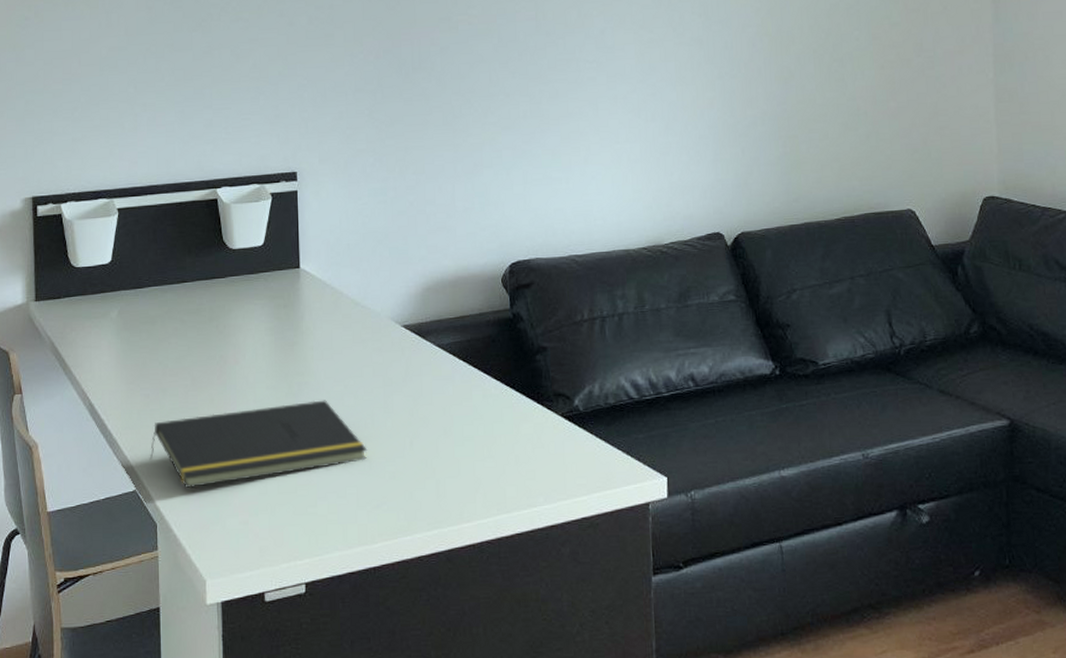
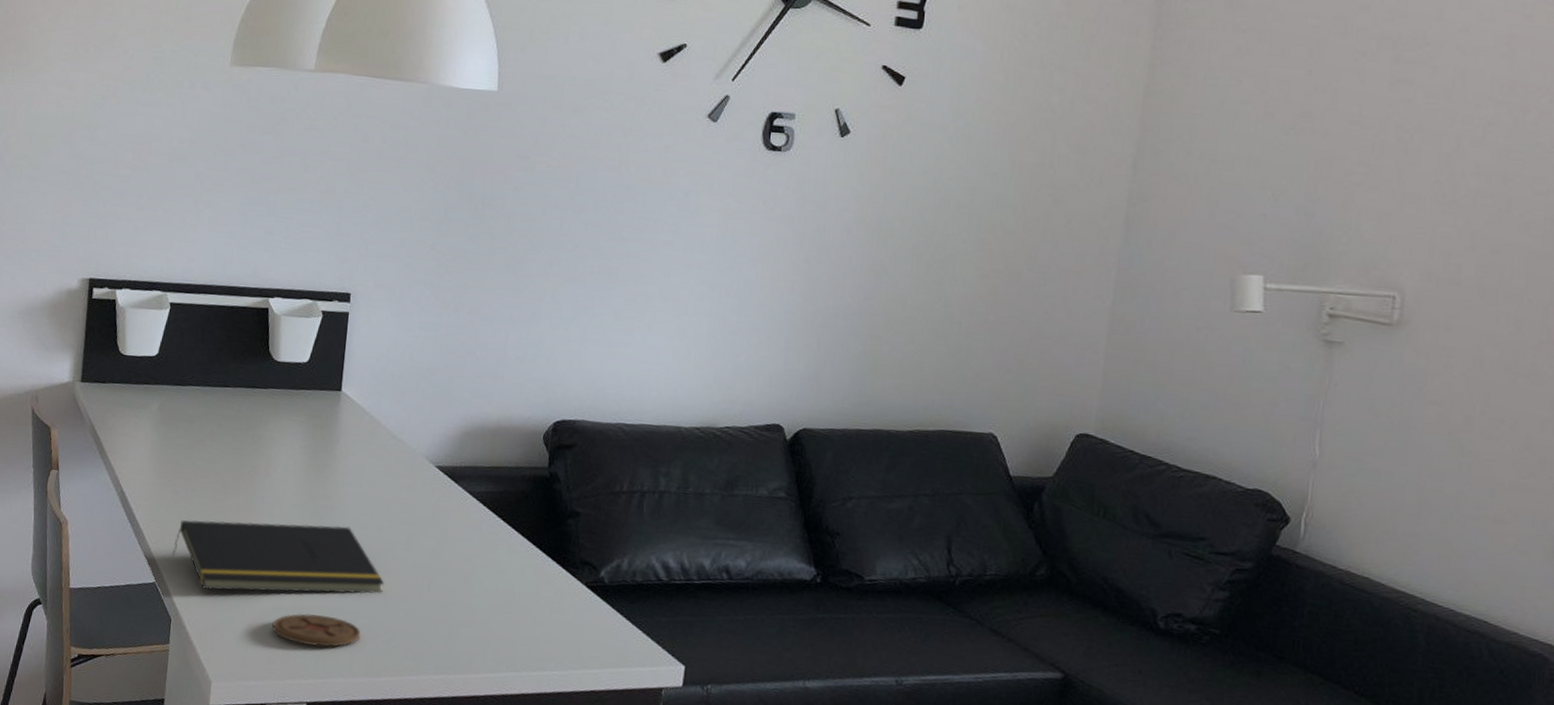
coaster: none [261,492,351,526] -> present [272,613,361,648]

